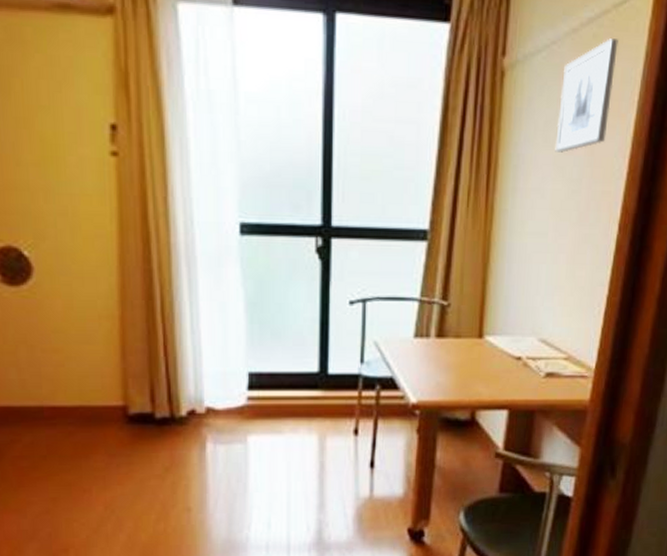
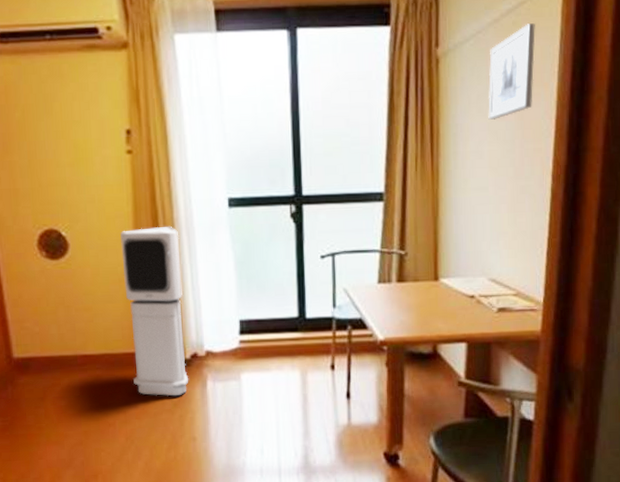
air purifier: none [101,252,185,460] -> present [120,226,189,397]

